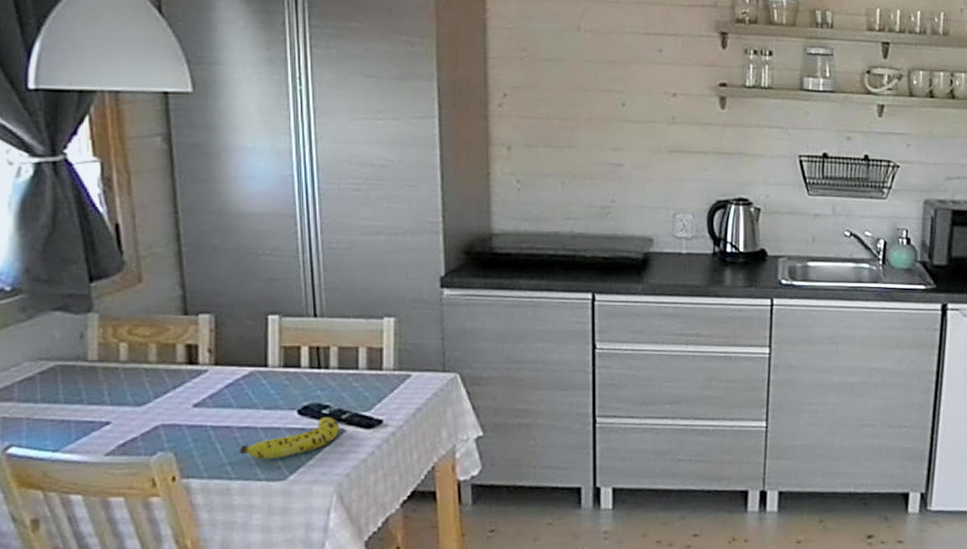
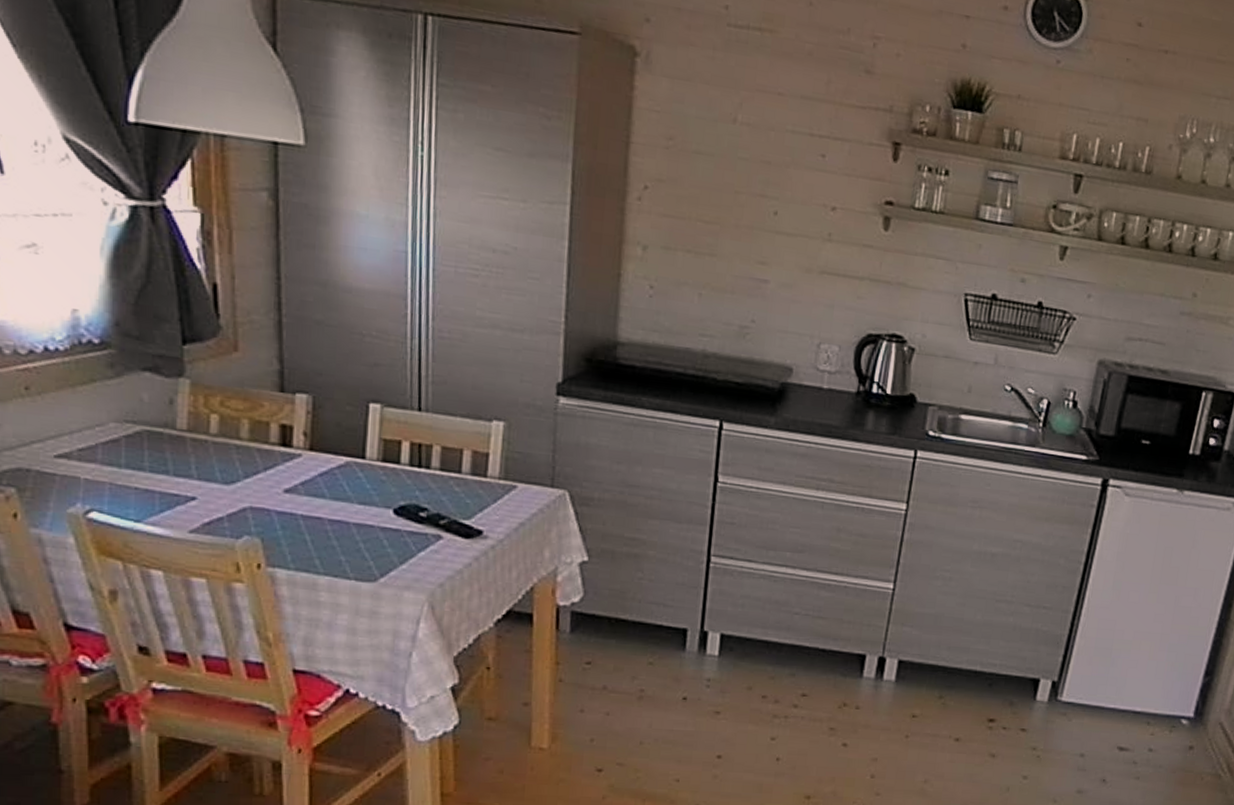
fruit: present [240,416,339,459] -> none [330,519,436,558]

